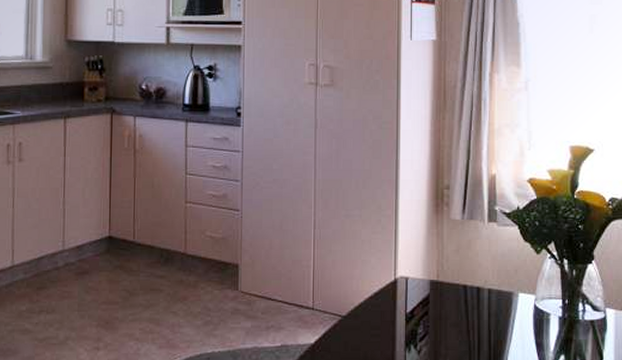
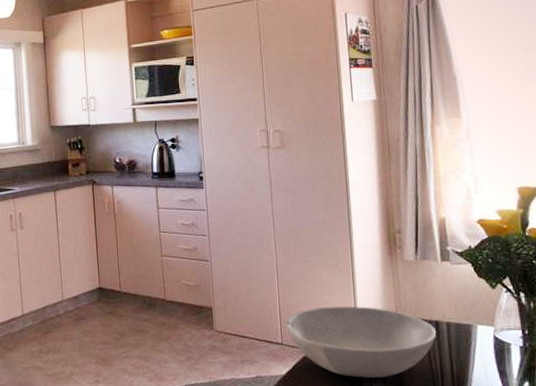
bowl: none [318,267,477,348] -> present [285,306,437,378]

